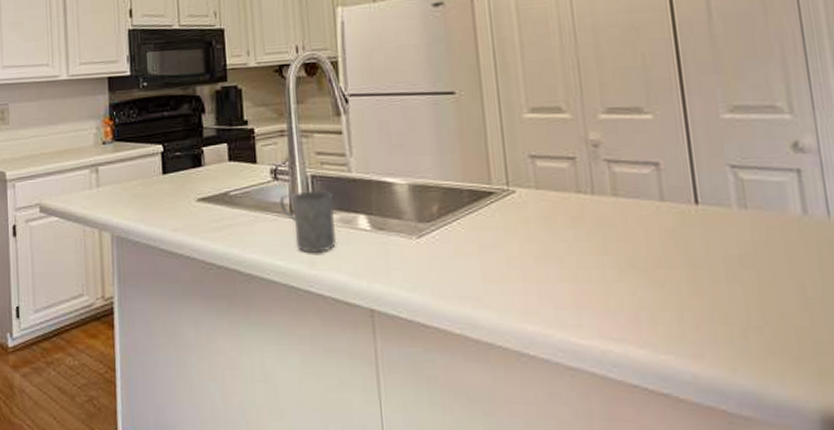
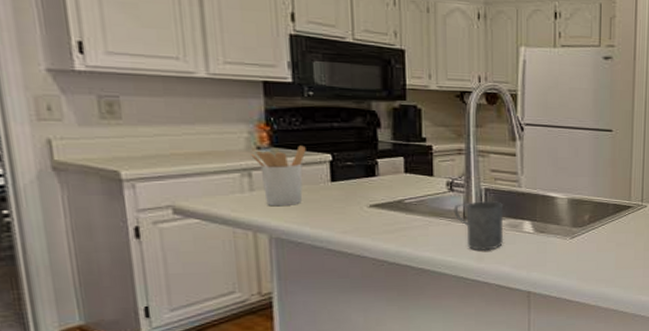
utensil holder: none [98,138,142,203] -> present [251,145,306,207]

